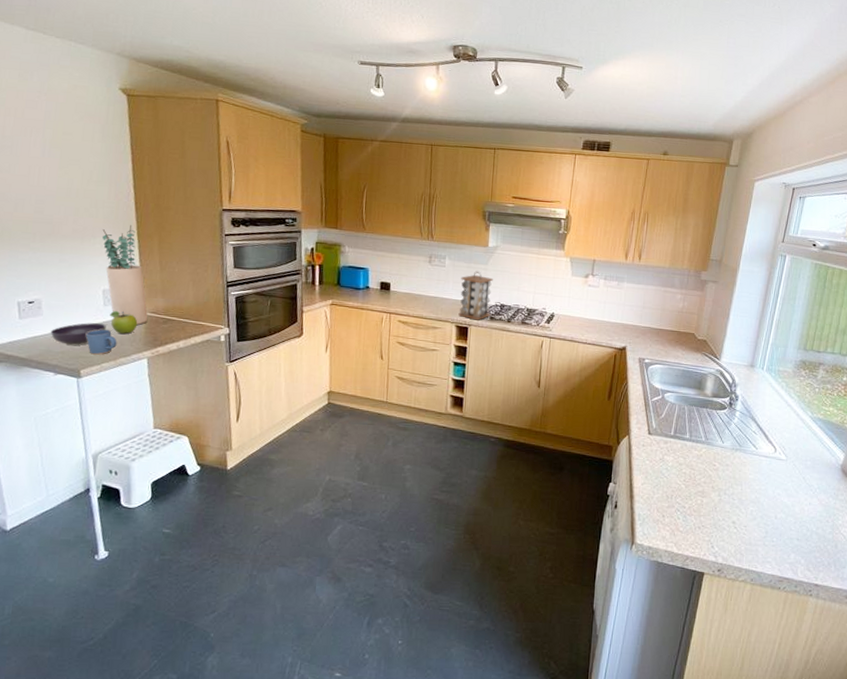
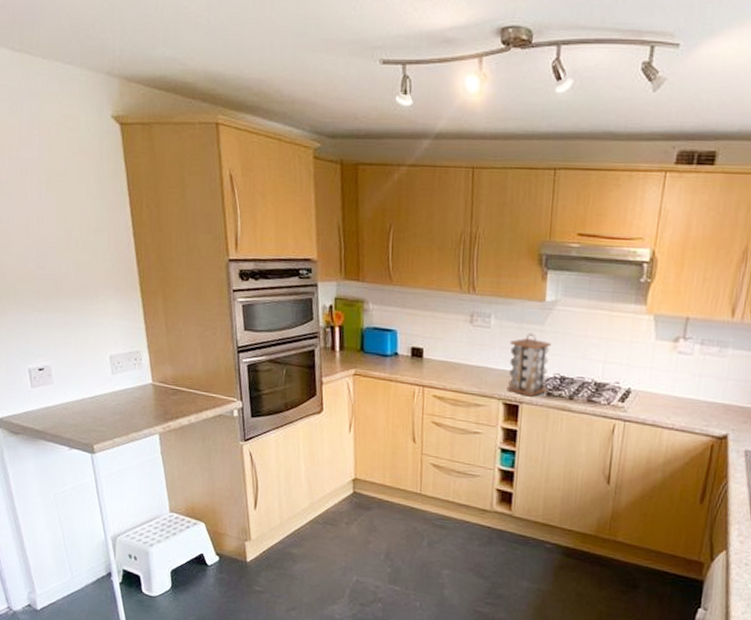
bowl: present [50,323,106,346] -> none [62,392,116,419]
mug: present [85,329,117,355] -> none [96,400,128,429]
vase: present [102,224,148,325] -> none [105,279,157,396]
fruit: present [110,310,138,334] -> none [118,379,147,406]

